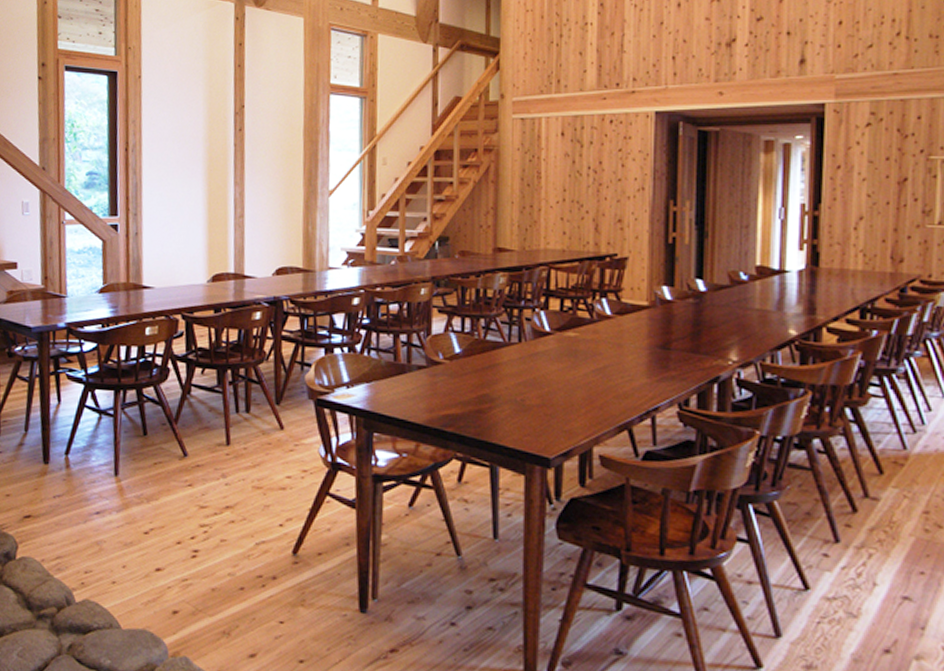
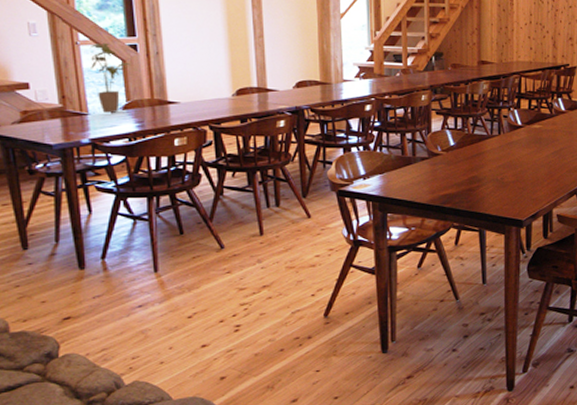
house plant: none [73,222,111,296] -> present [89,42,132,113]

